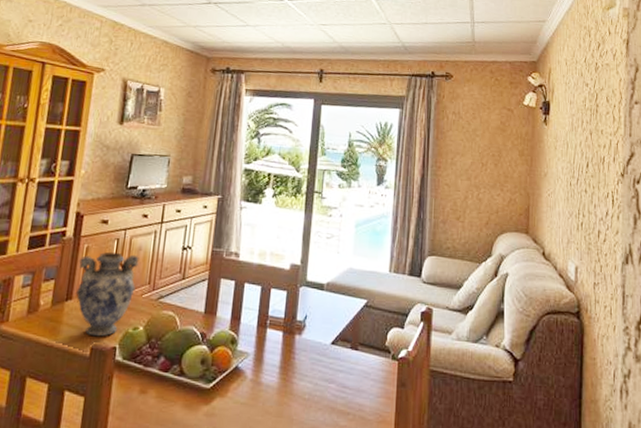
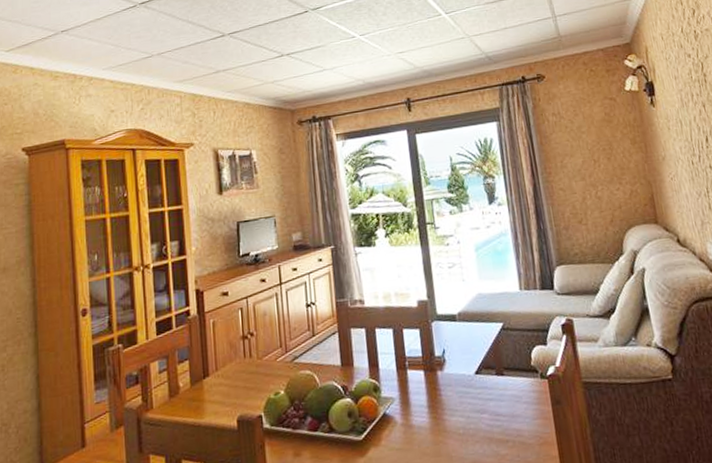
decorative vase: present [75,252,139,337] -> none [208,320,269,409]

